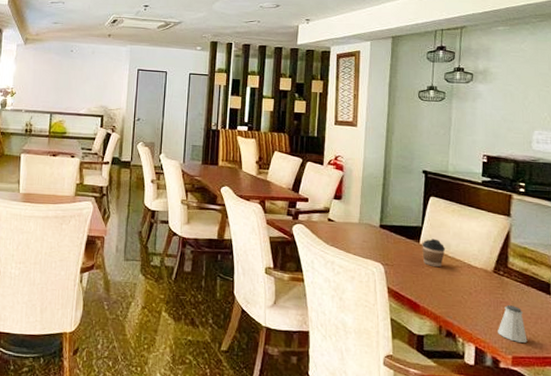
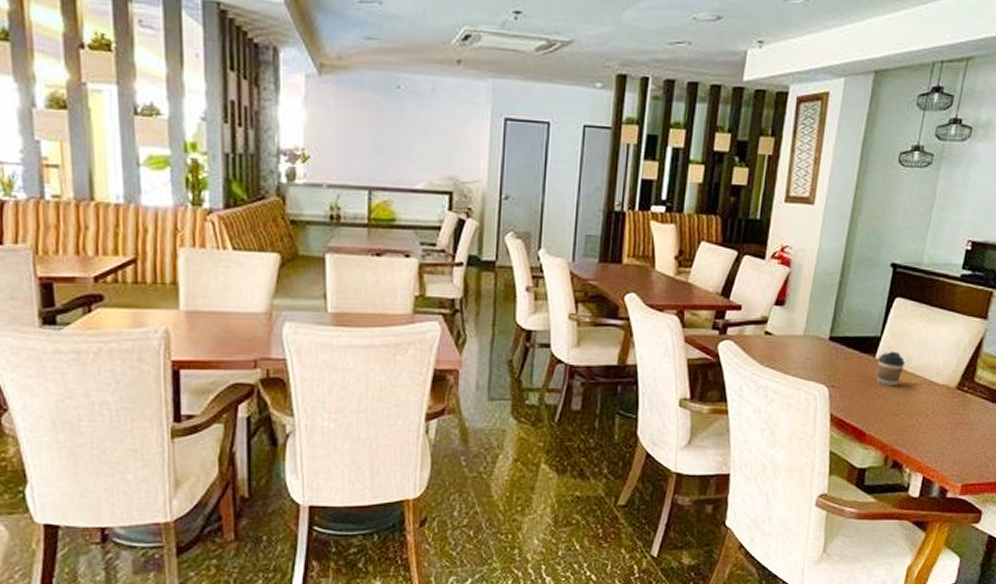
saltshaker: present [498,305,528,343] -> none [950,427,982,468]

